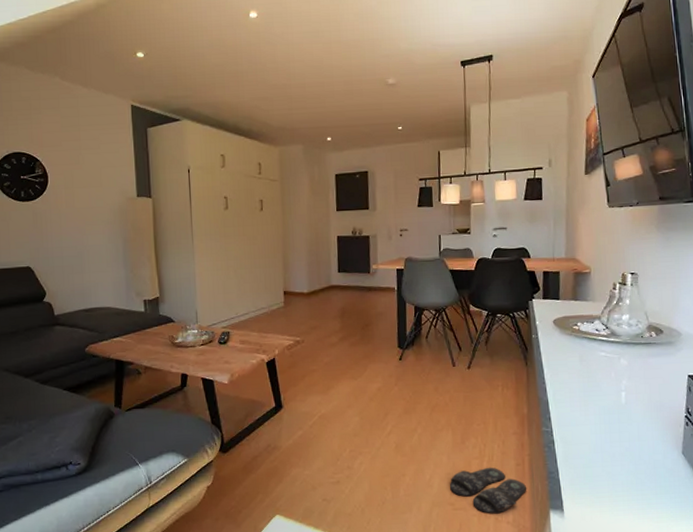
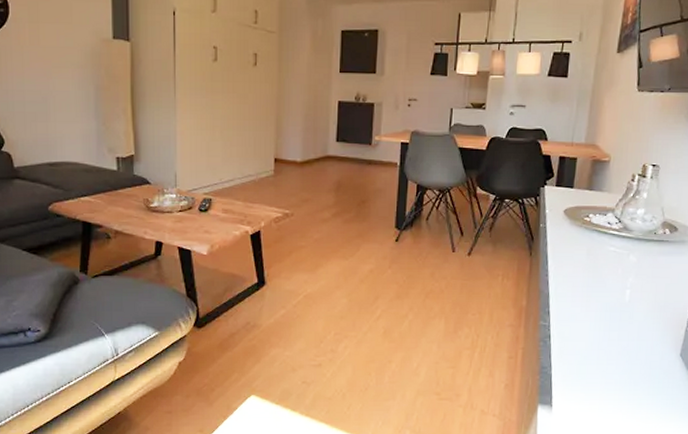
slippers: present [450,467,527,514] -> none [437,358,517,406]

